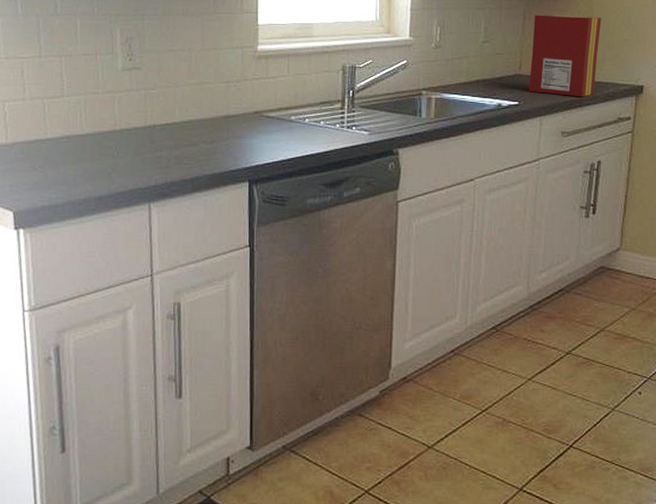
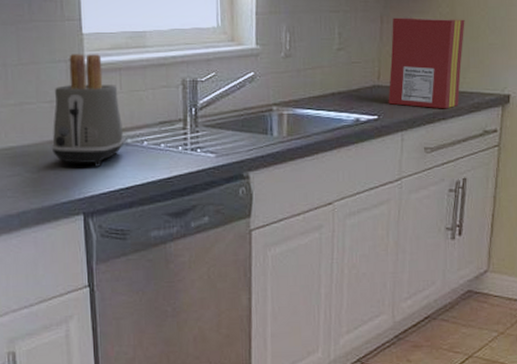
toaster: none [224,42,289,140] -> present [51,54,125,167]

